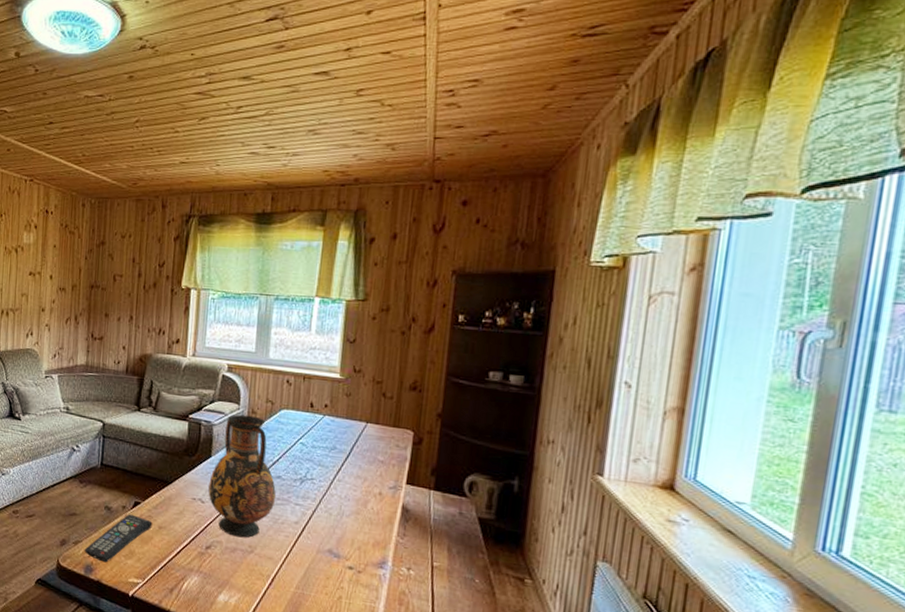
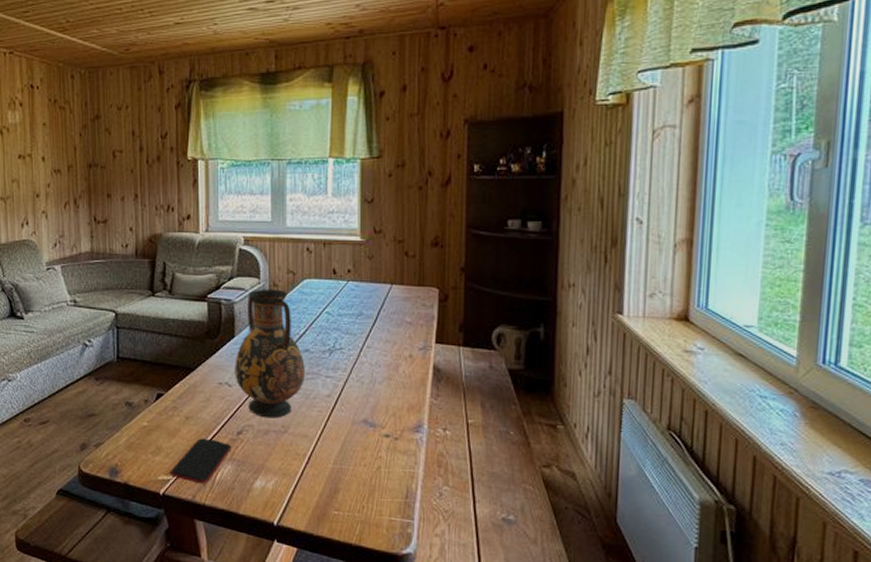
remote control: present [84,514,153,563] -> none [107,407,179,463]
smartphone: none [138,548,200,591] -> present [168,438,232,484]

